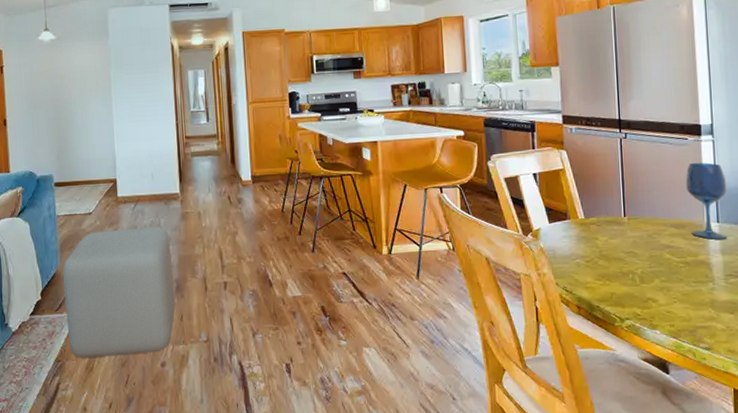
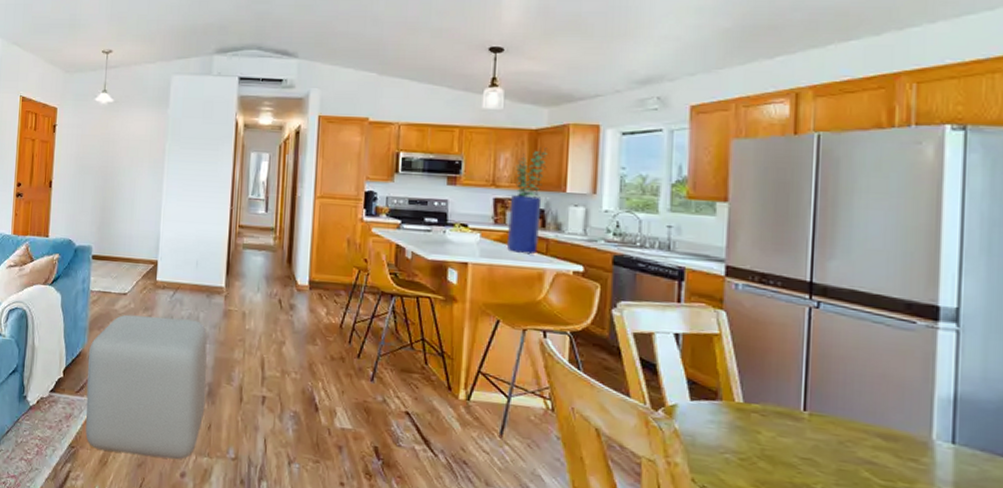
vase: none [403,38,429,128] -> present [507,147,548,255]
wineglass: present [685,162,728,240] -> none [905,356,974,468]

